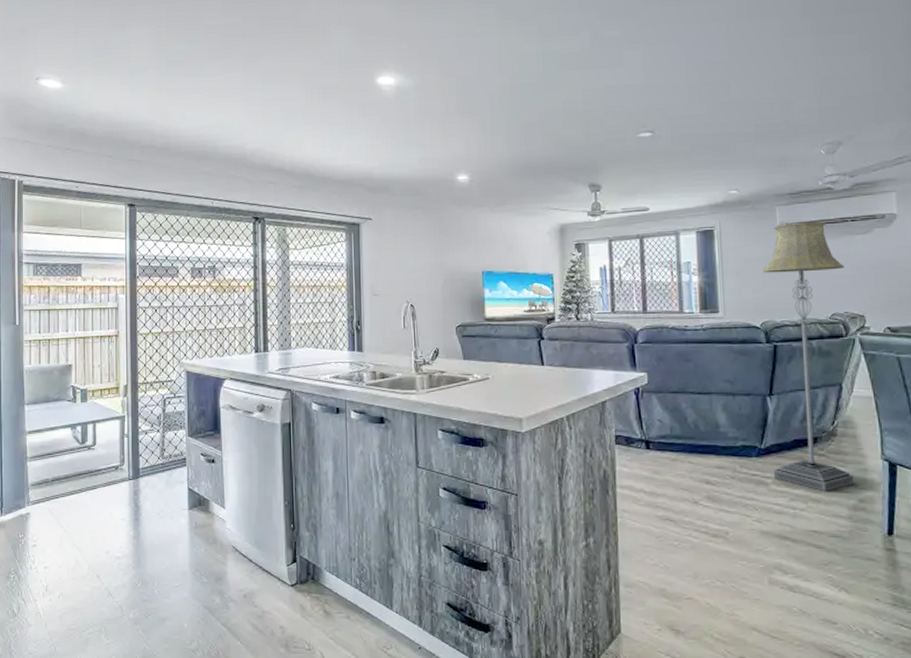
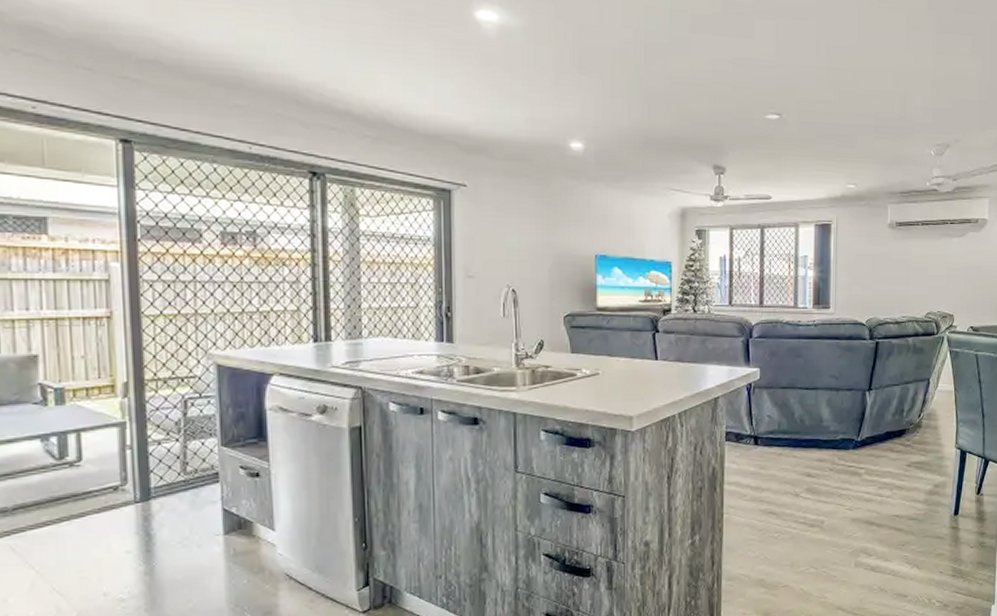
floor lamp: present [762,221,854,491] -> none [866,221,941,479]

